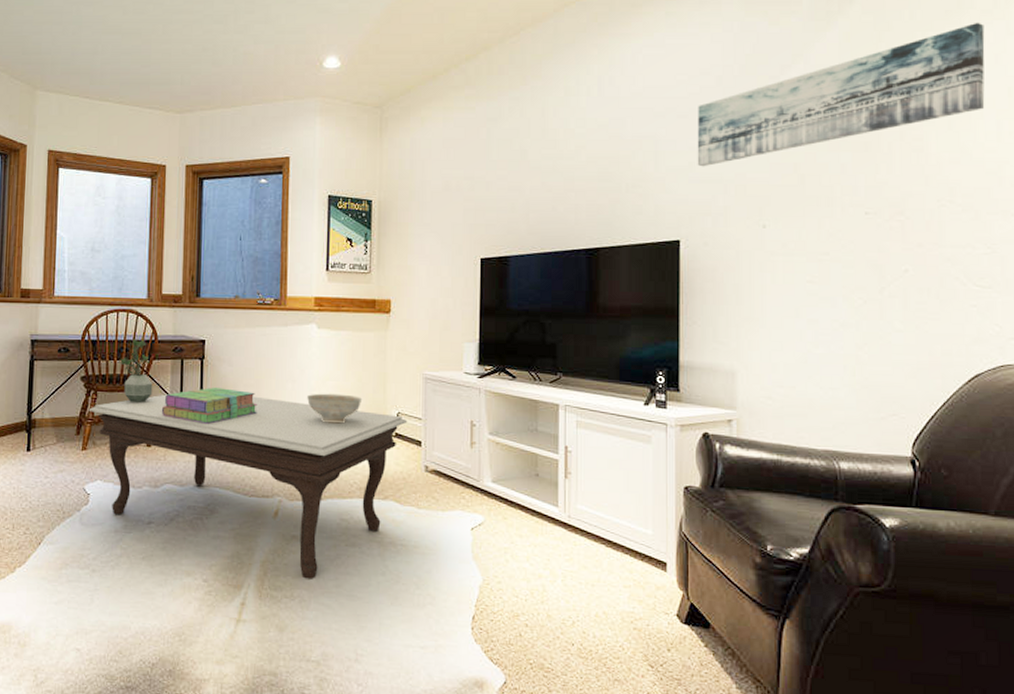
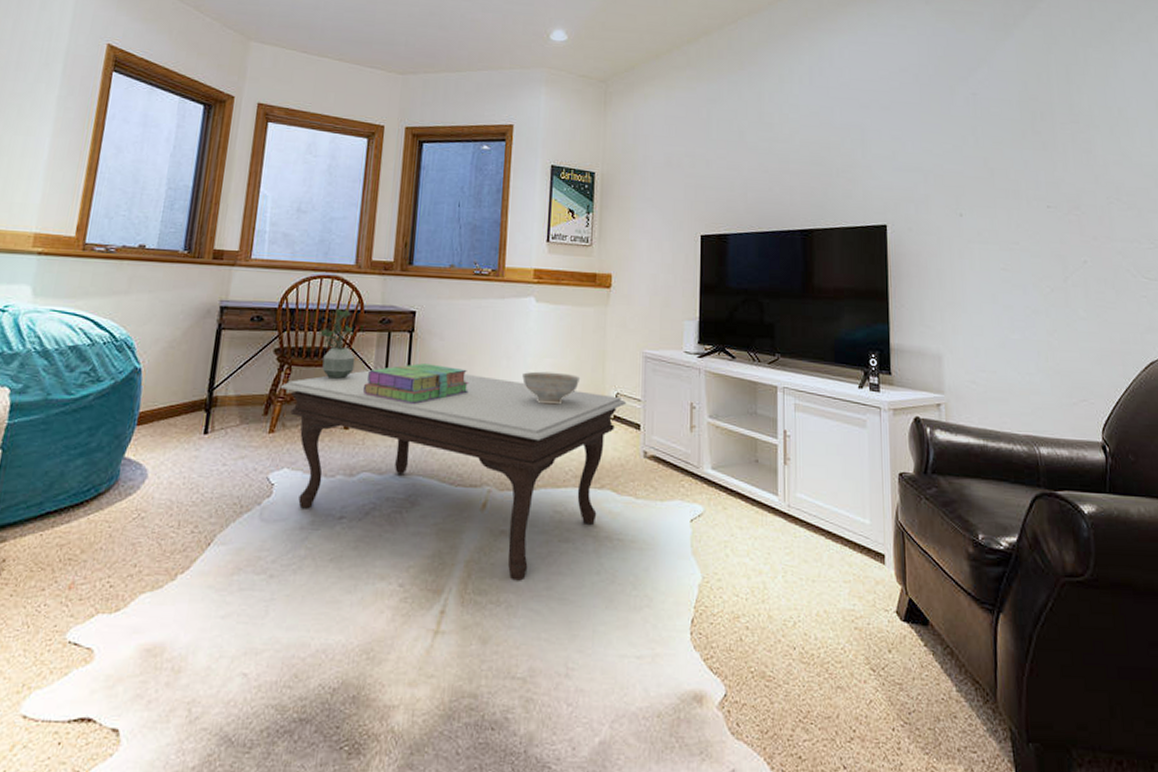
wall art: present [697,22,985,167] -> none [899,42,1139,157]

